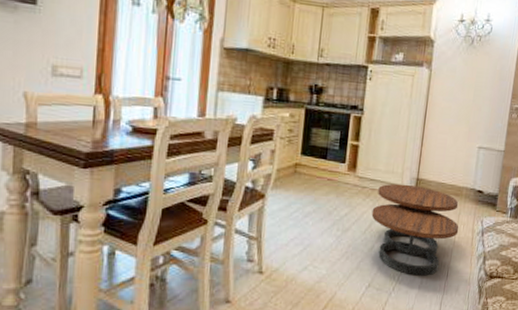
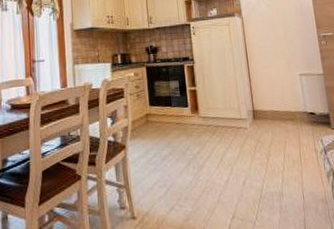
coffee table: present [371,183,459,276] -> none [220,117,303,202]

